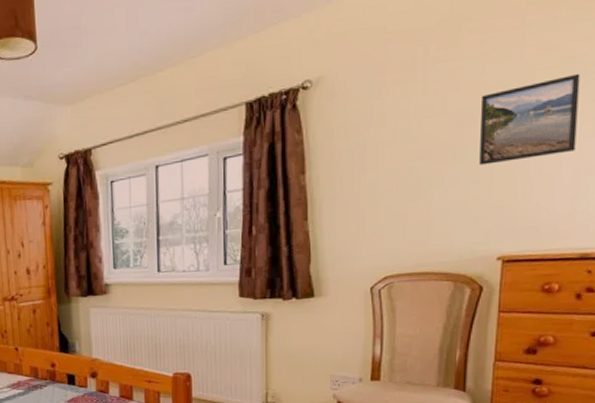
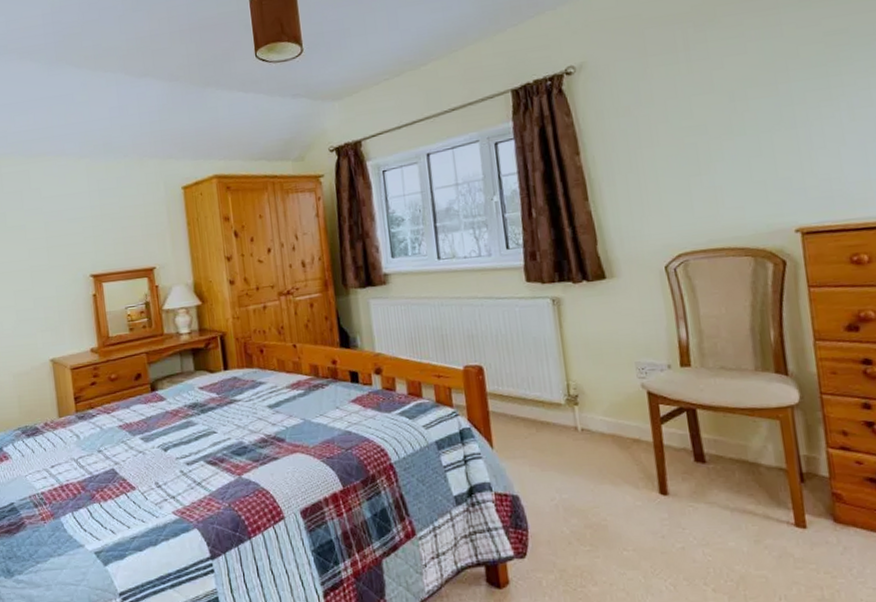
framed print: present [479,73,580,165] -> none [749,46,856,138]

